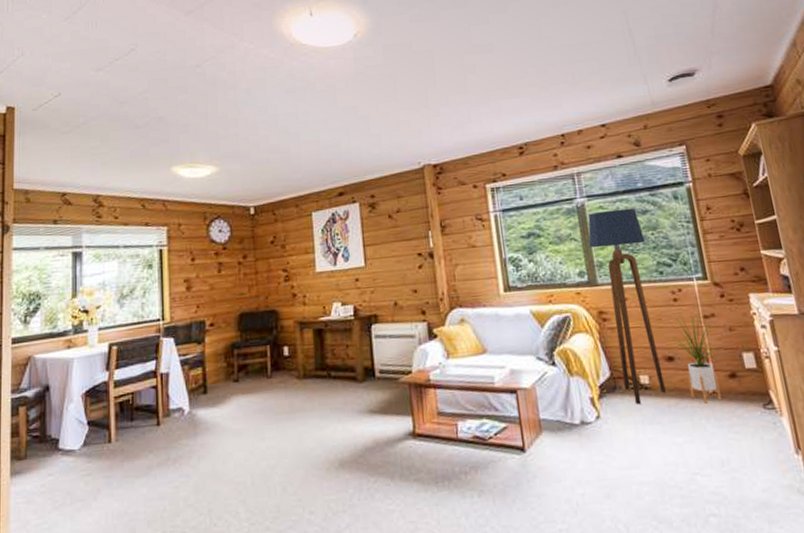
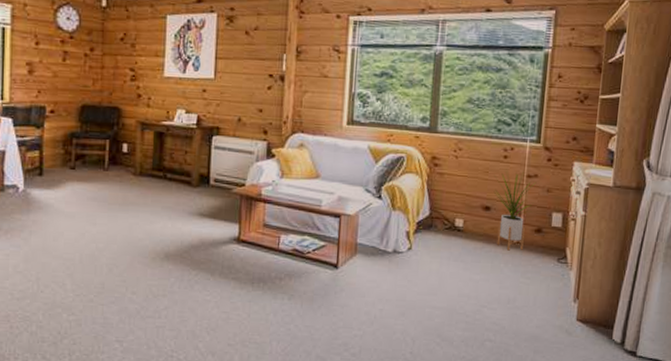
floor lamp: present [588,208,666,404] -> none [438,62,493,243]

